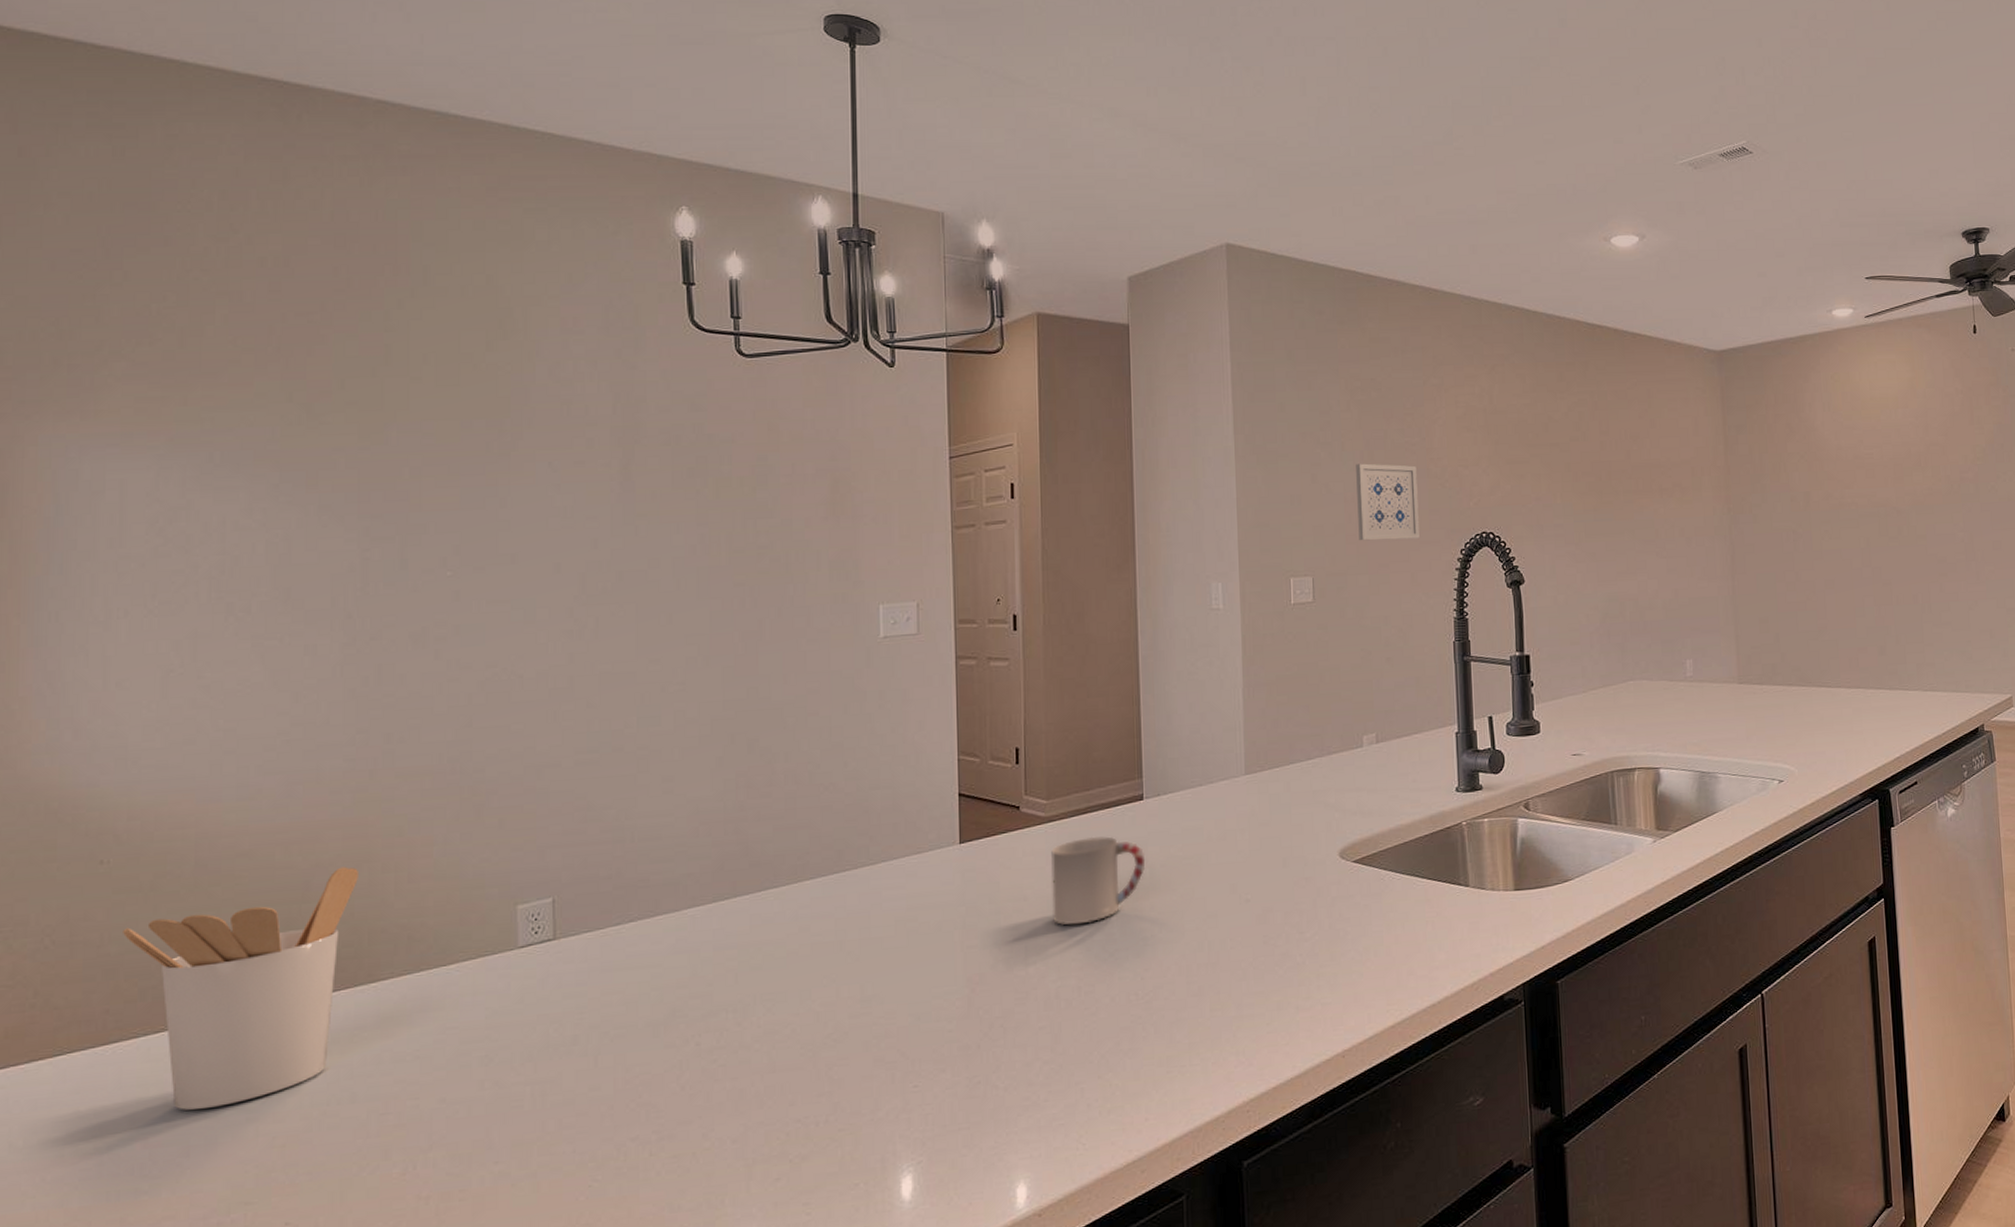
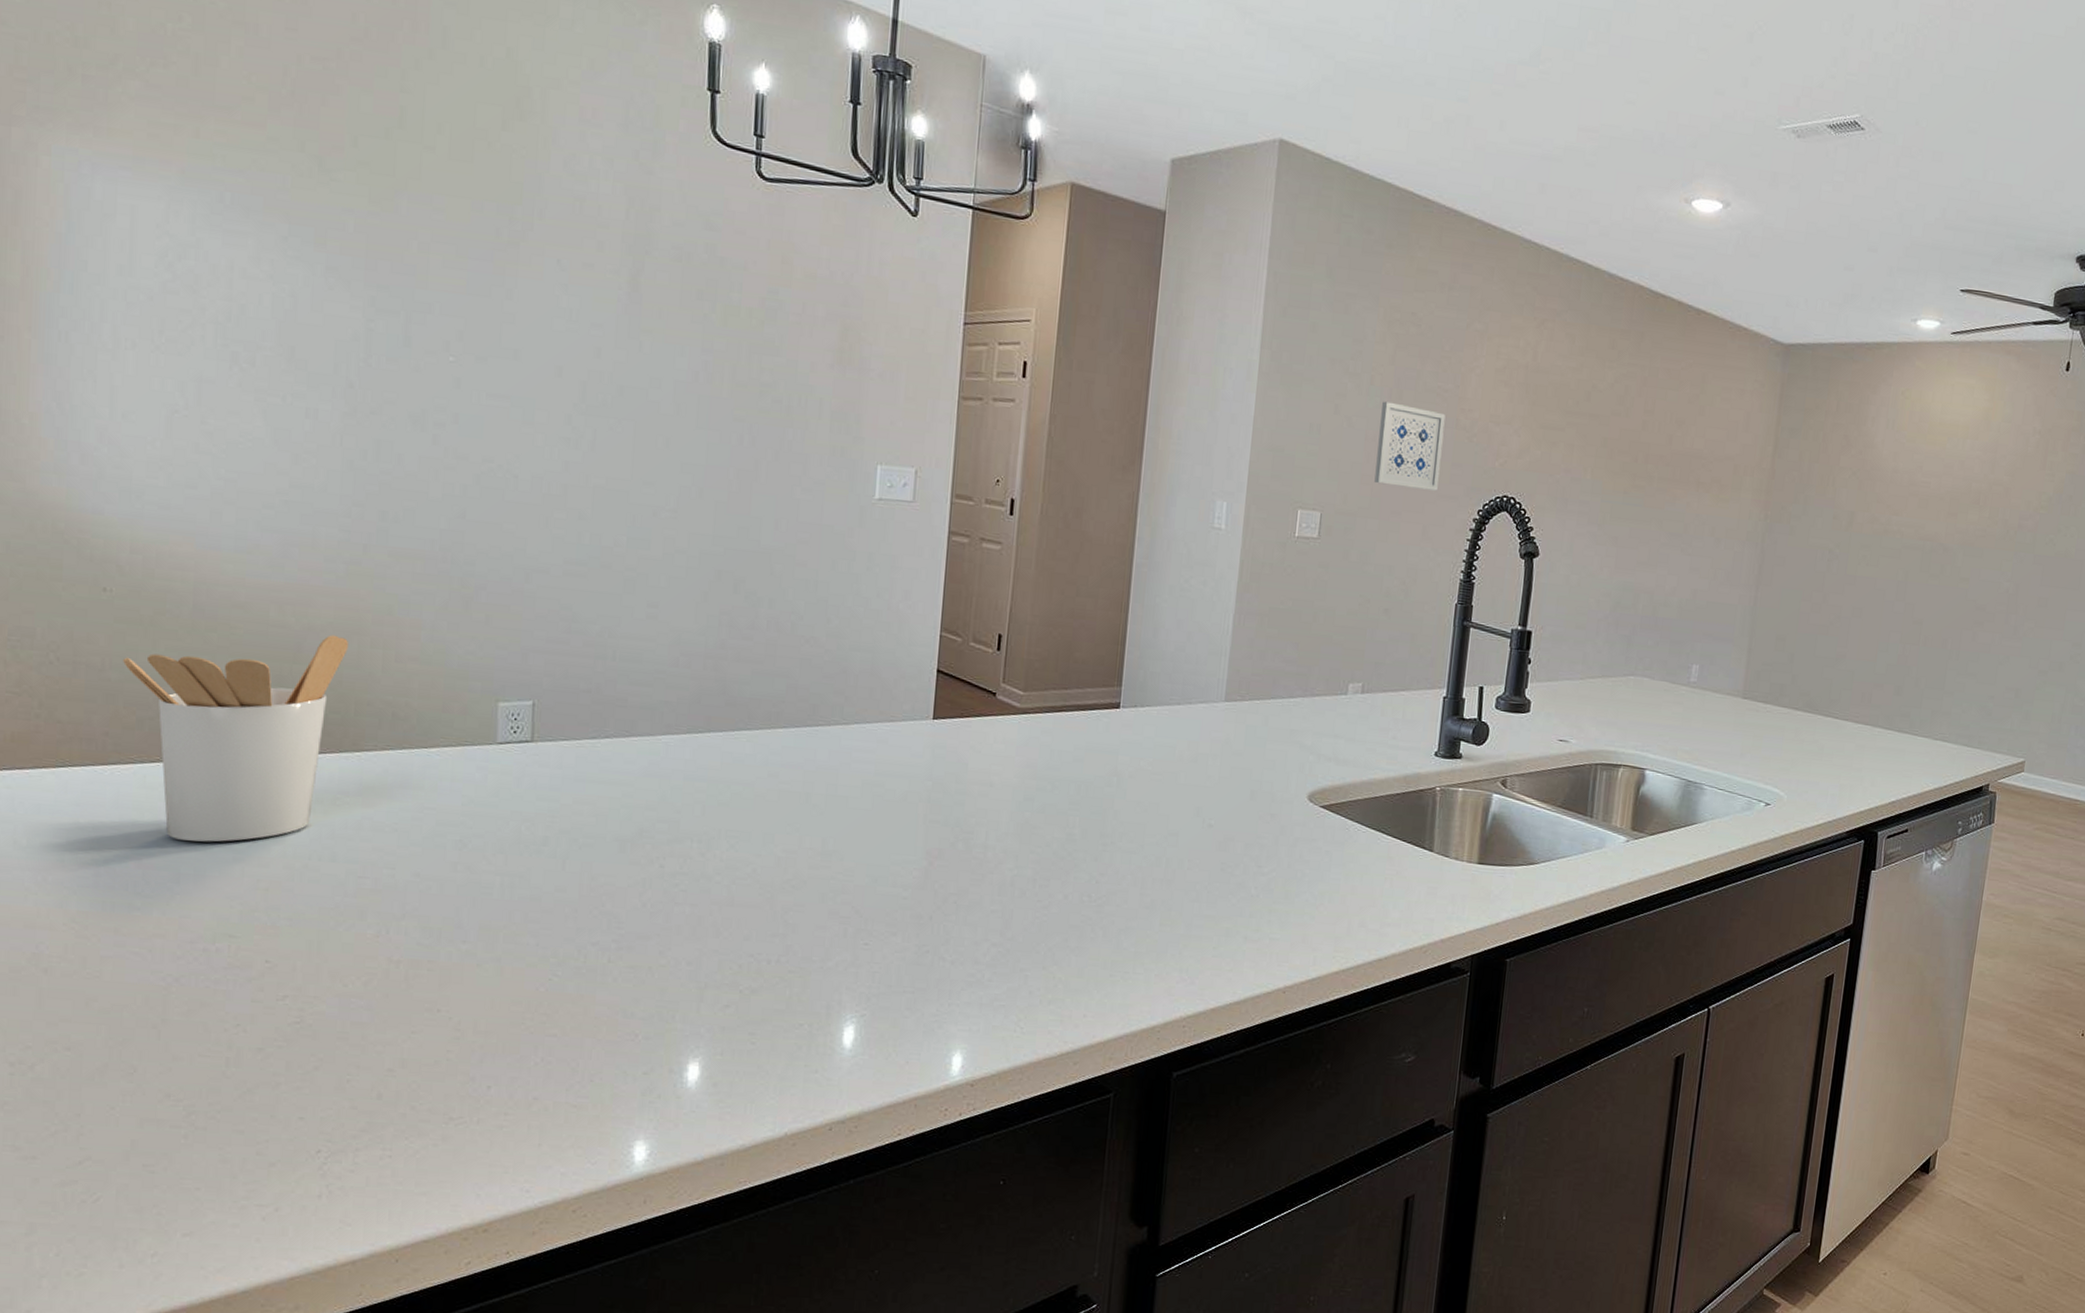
cup: present [1051,836,1146,925] -> none [1016,735,1115,819]

